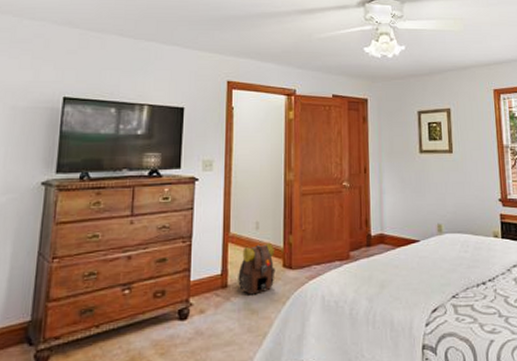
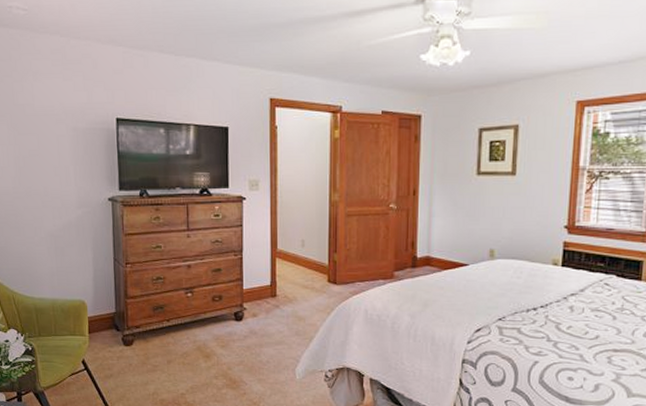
backpack: present [238,242,276,295] -> none [286,259,321,305]

